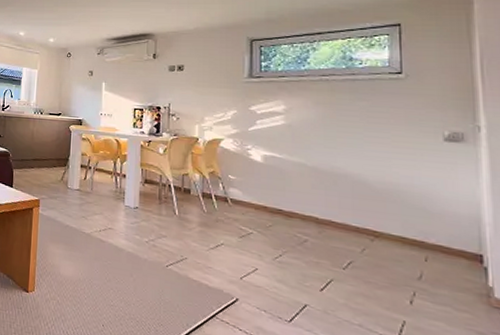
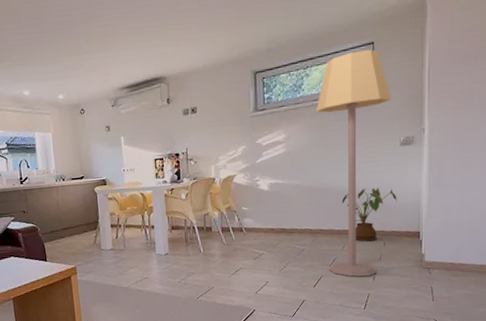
lamp: none [324,31,428,298] -> present [315,49,391,277]
house plant: none [360,183,443,252] -> present [341,188,397,242]

